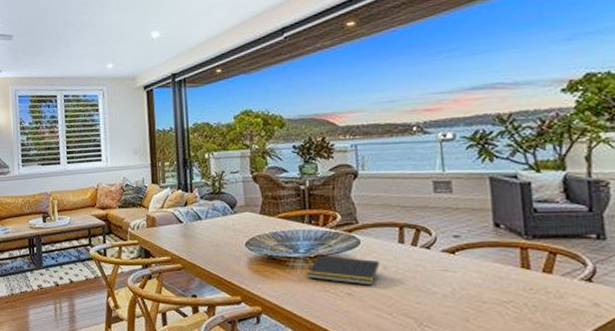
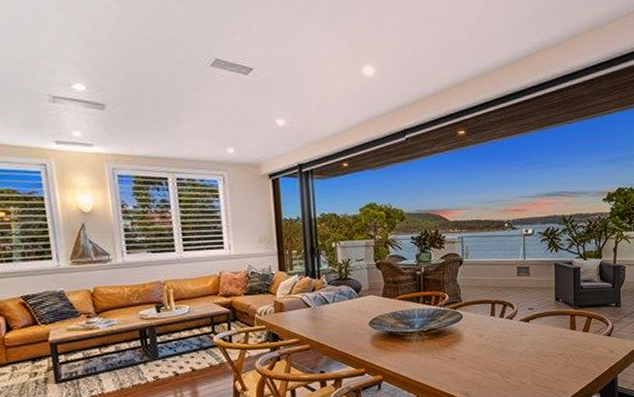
notepad: present [306,255,380,286] -> none [420,329,476,351]

